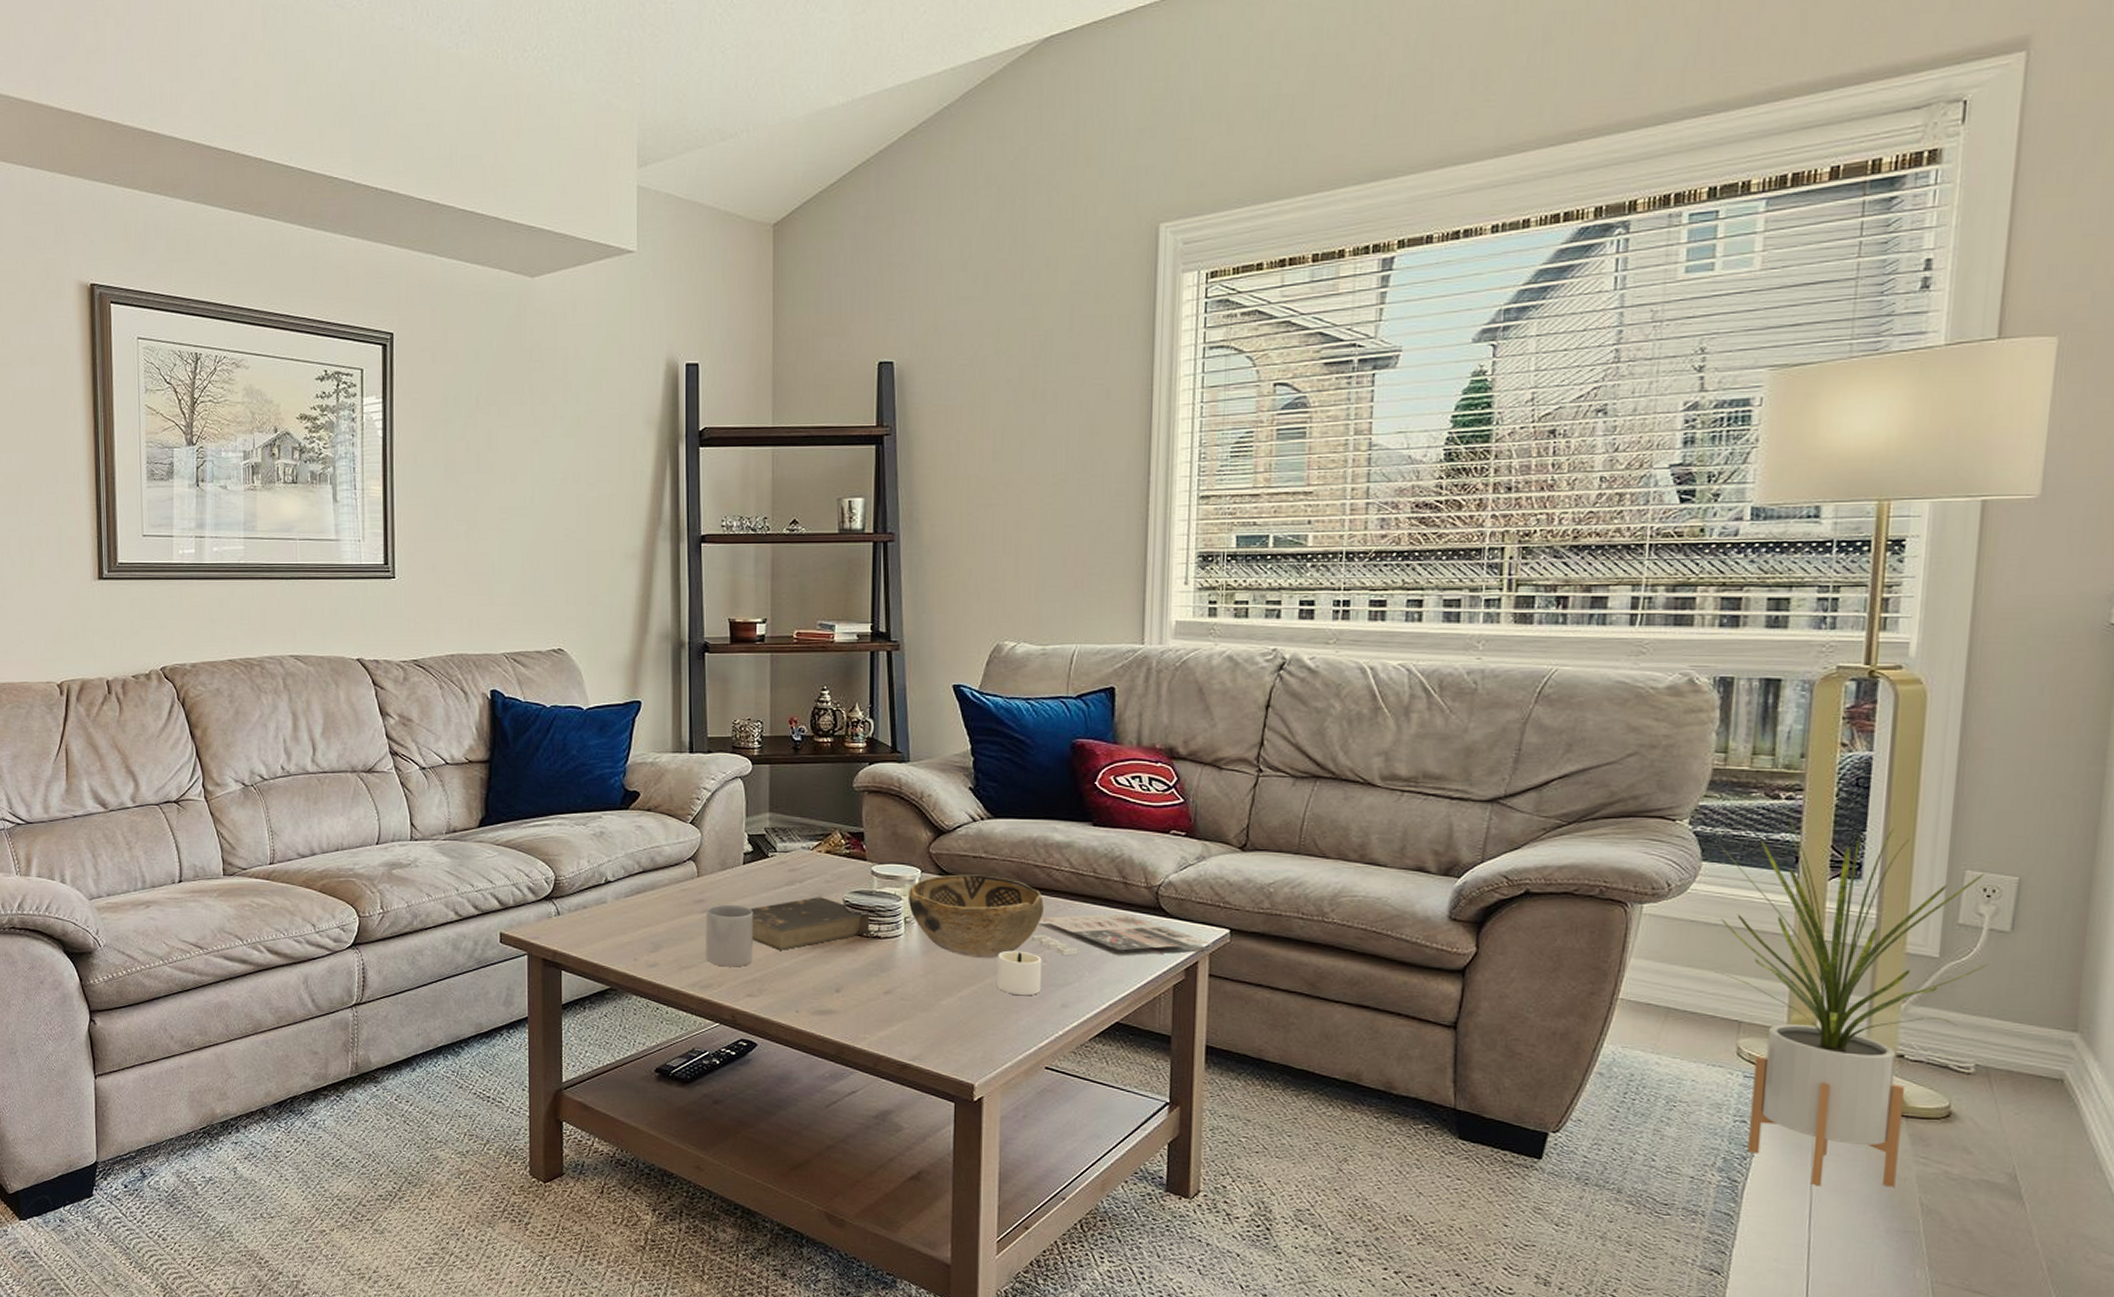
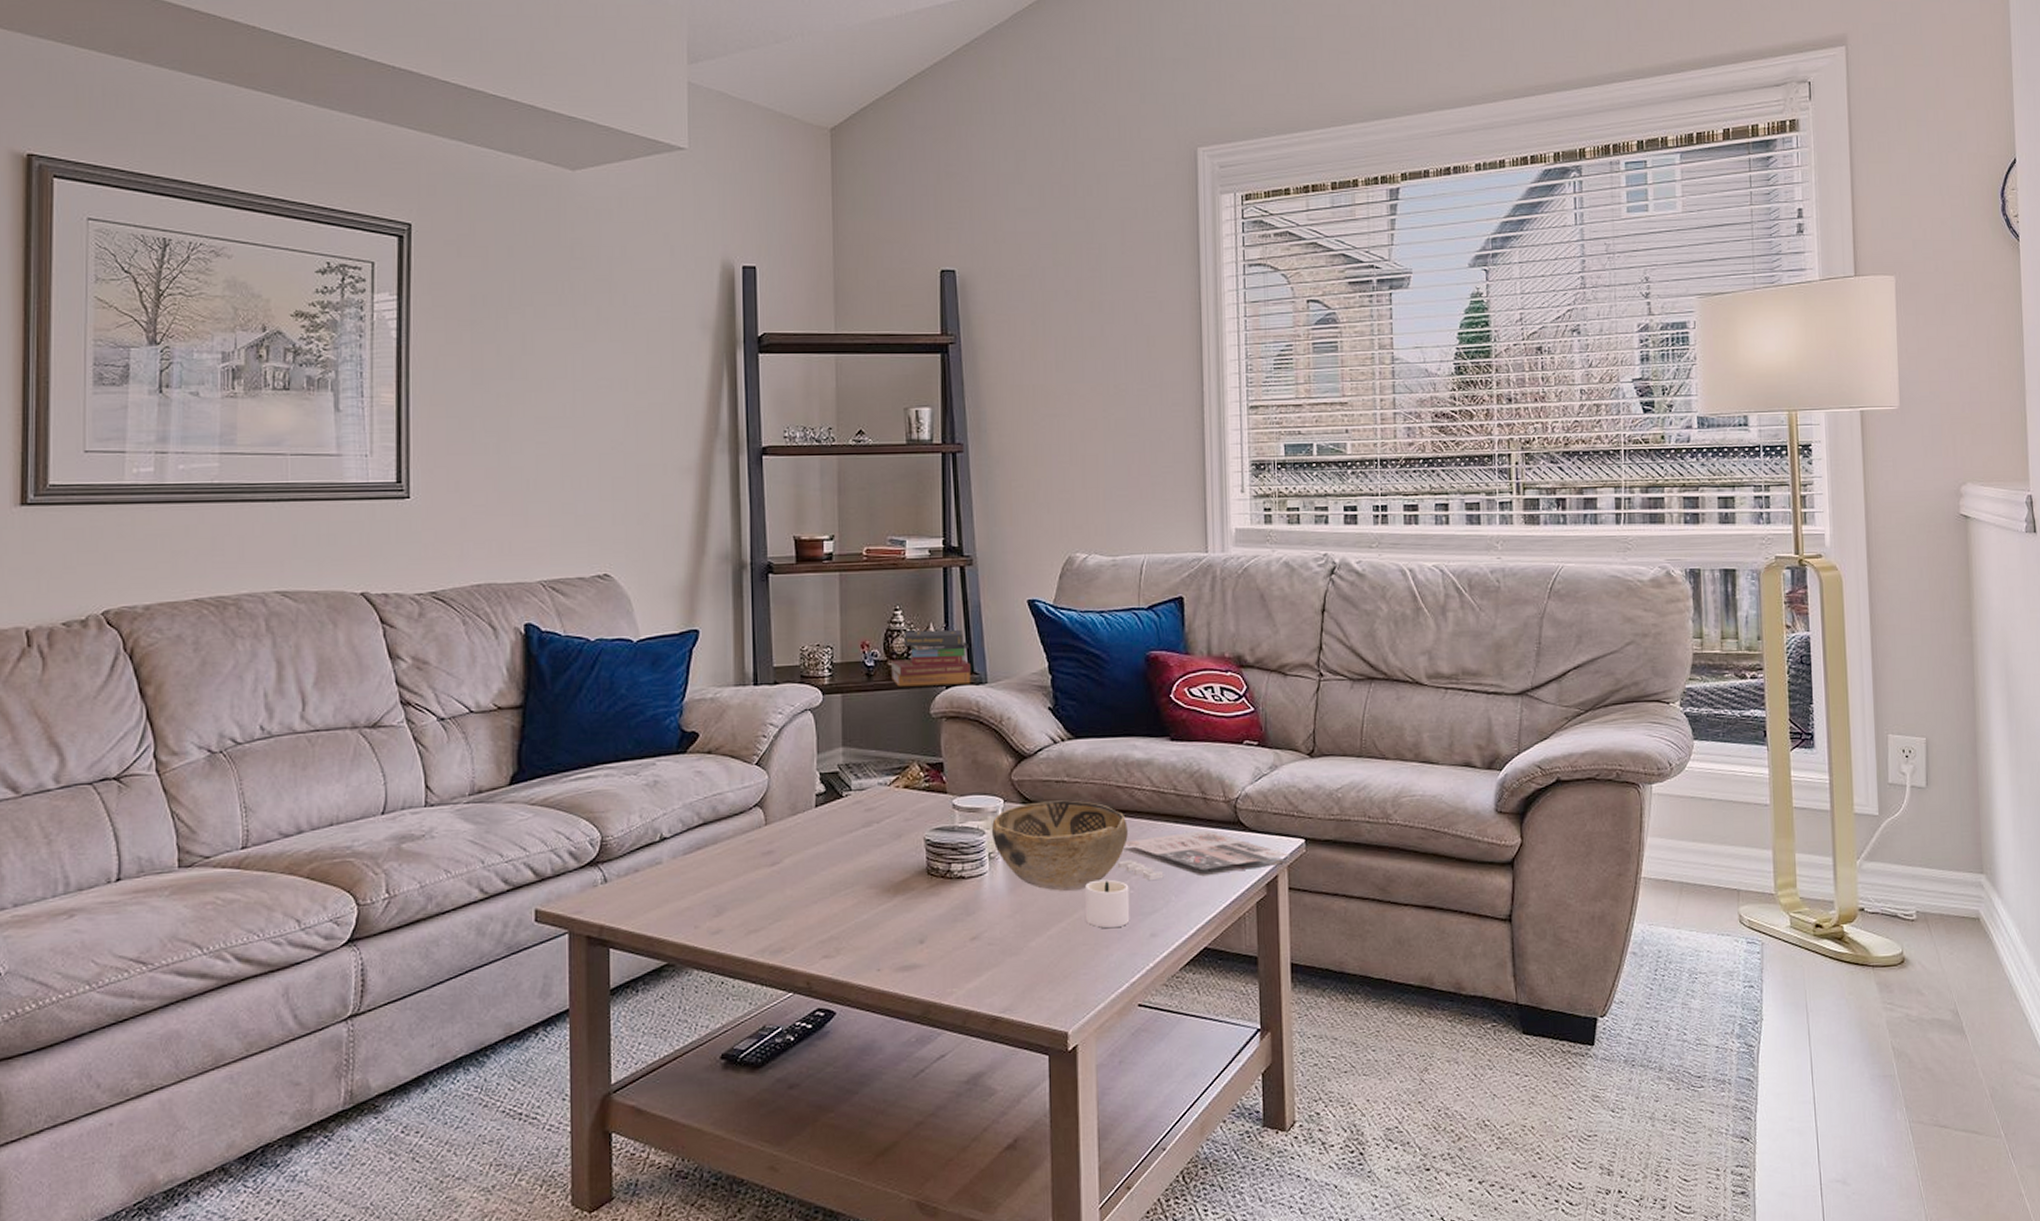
mug: present [704,904,754,967] -> none [775,853,830,927]
book: present [750,897,871,950] -> none [824,837,955,901]
books: none [816,710,894,762] -> present [890,629,971,687]
house plant: present [1714,820,1987,1187] -> none [1707,697,1913,1042]

